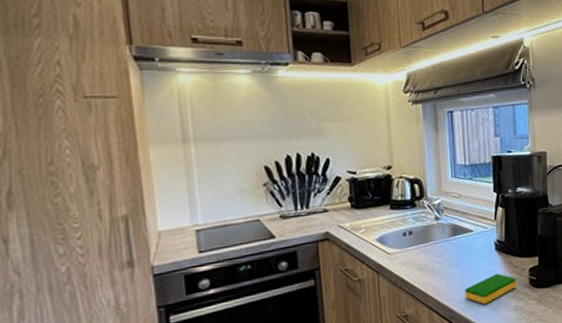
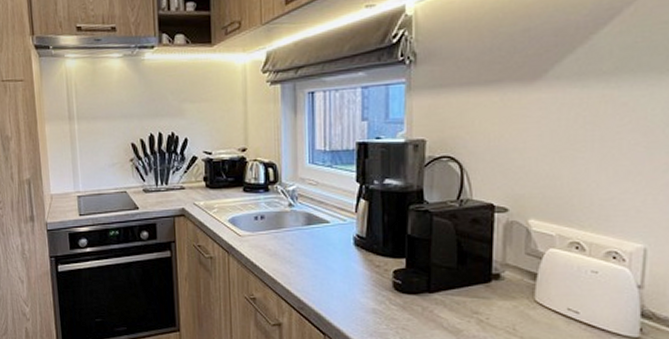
dish sponge: present [465,273,517,305] -> none [317,270,377,301]

